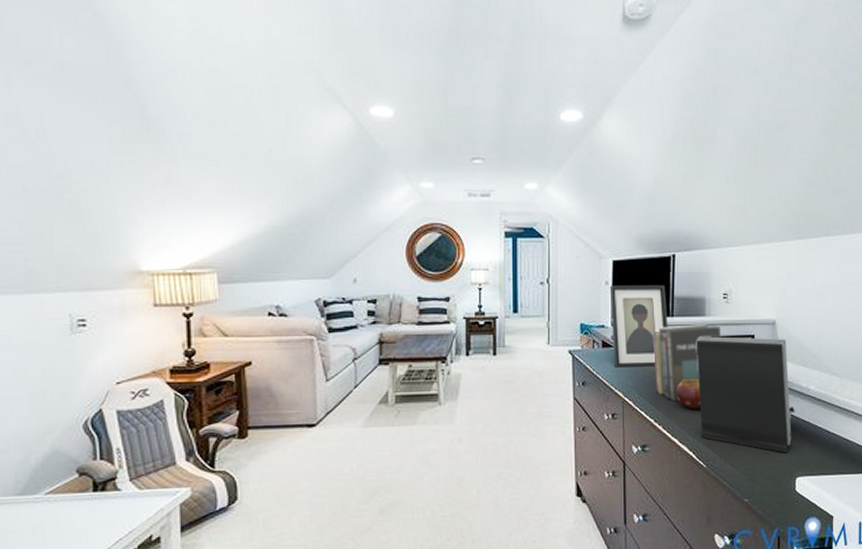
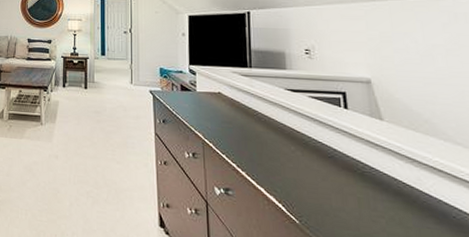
picture frame: present [609,285,668,368] -> none [186,36,247,113]
books: present [652,324,722,402] -> none [230,76,307,150]
fruit: present [676,378,702,409] -> none [258,128,289,161]
video game console: present [696,336,795,453] -> none [277,89,408,226]

